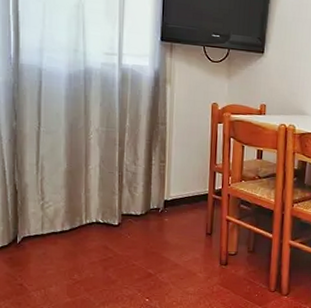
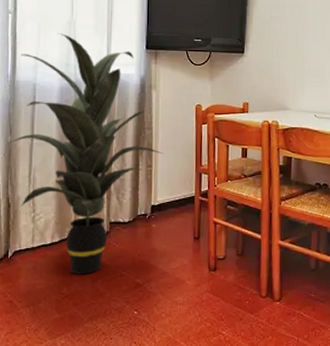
indoor plant: none [14,16,178,263] -> present [9,33,164,275]

